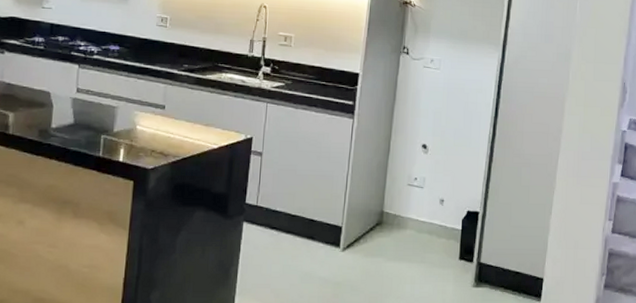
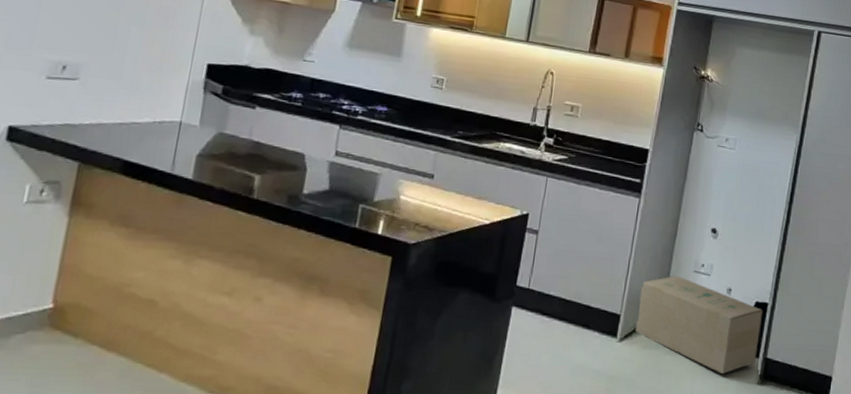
cardboard box: none [357,188,474,279] -> present [636,275,762,375]

